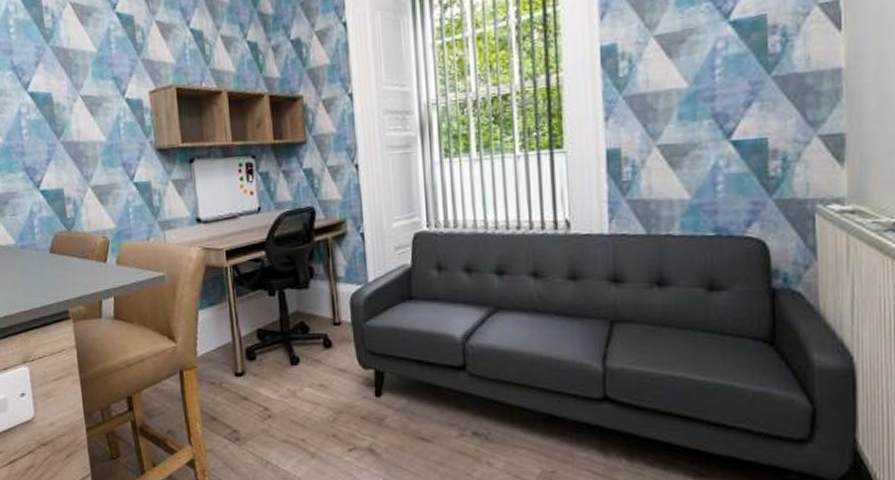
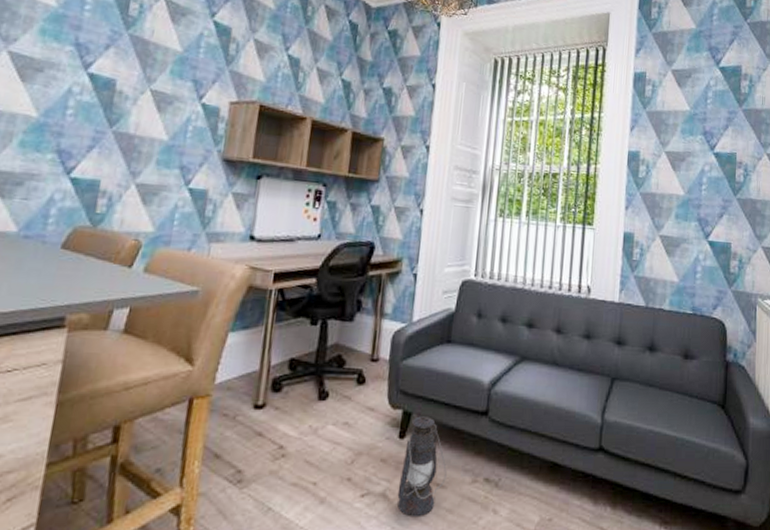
lantern: none [383,374,431,470] -> present [397,416,447,518]

